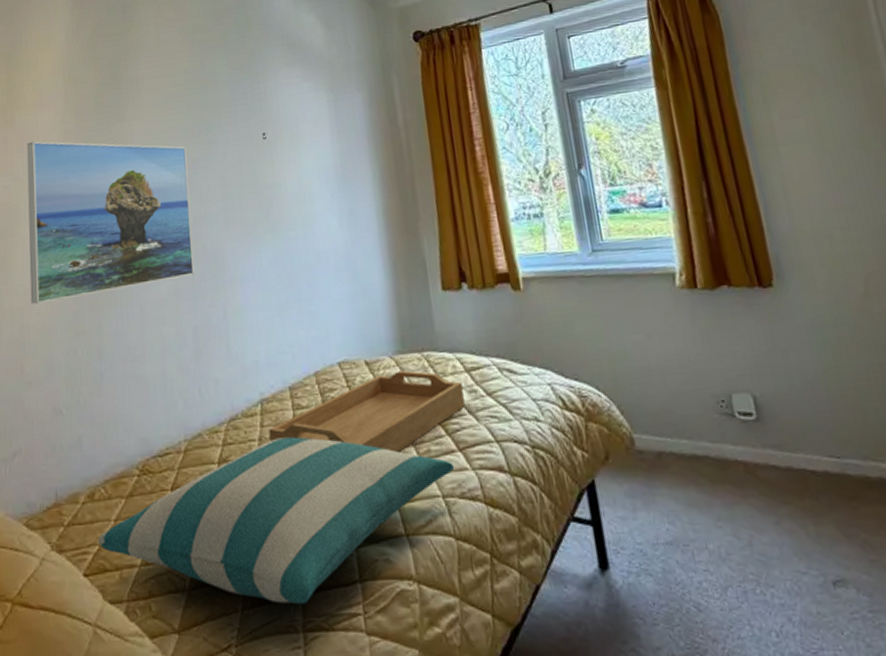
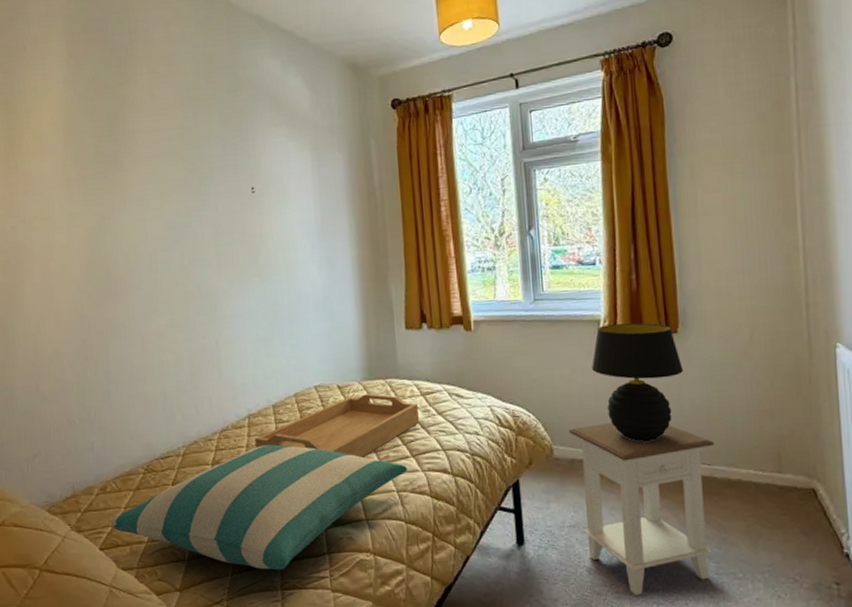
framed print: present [26,141,194,304] -> none [30,186,190,332]
nightstand: none [650,403,861,642] -> present [568,423,715,595]
table lamp: none [670,275,787,427] -> present [592,322,683,441]

